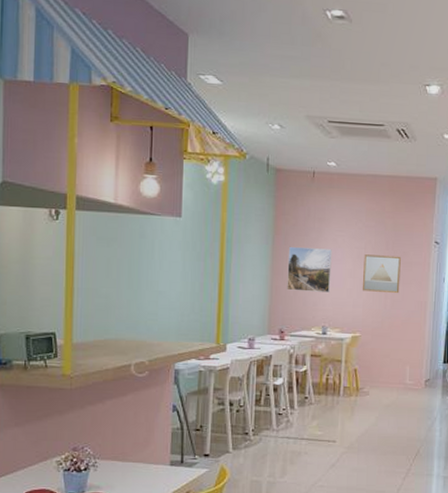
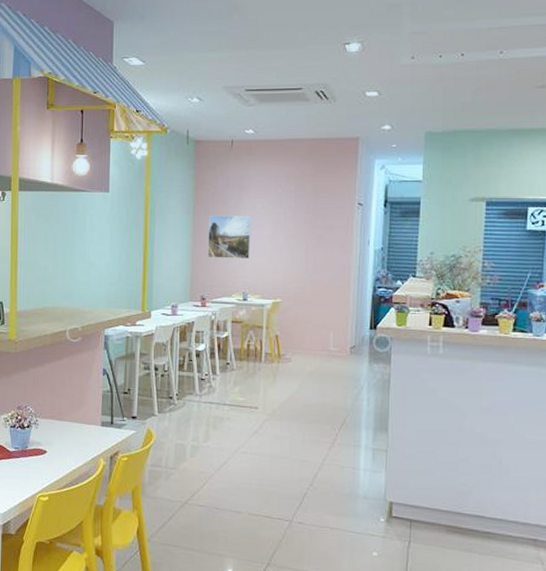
wall art: present [362,254,401,294] -> none [282,220,322,258]

